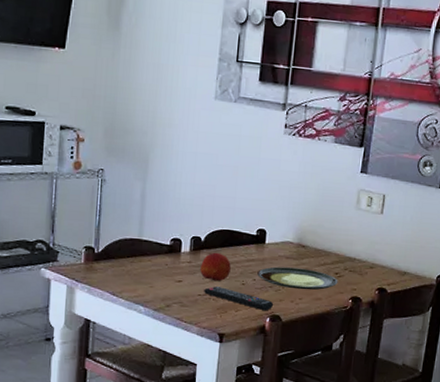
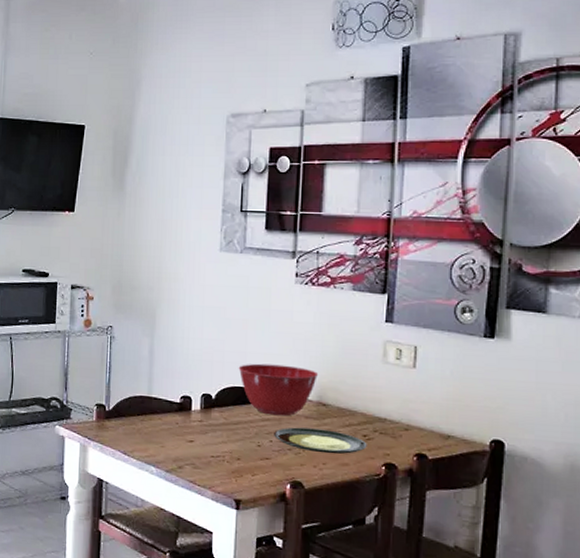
fruit: present [200,252,231,282] -> none [212,410,245,443]
remote control: present [204,286,274,311] -> none [217,447,294,477]
mixing bowl: none [227,208,301,257] -> present [238,363,319,416]

